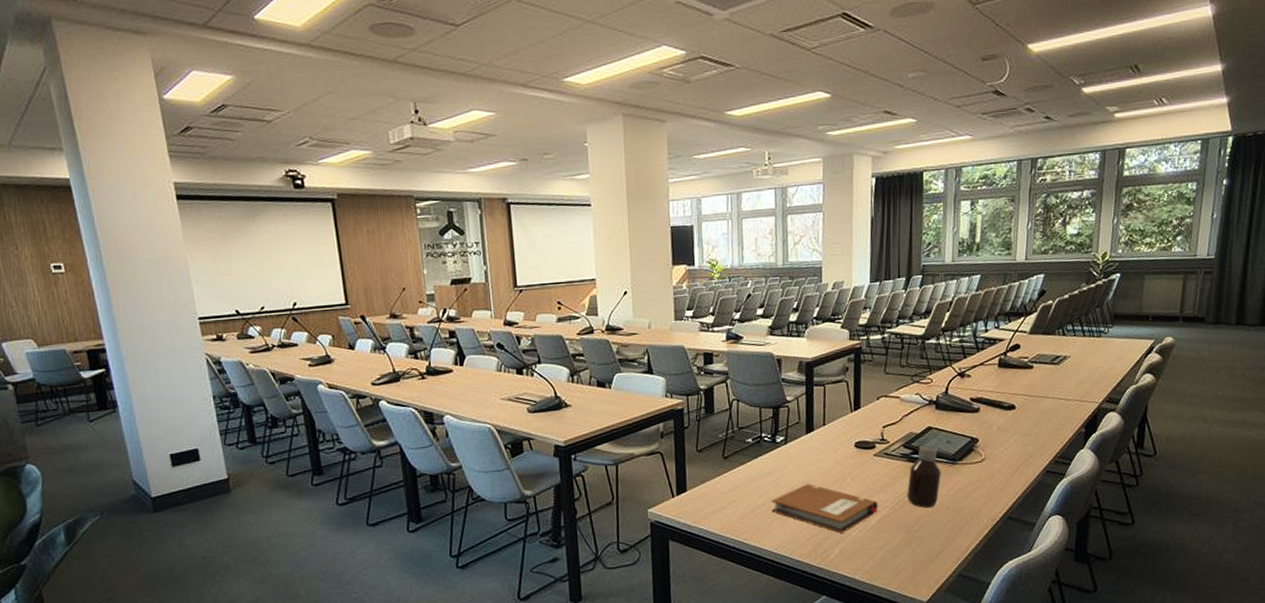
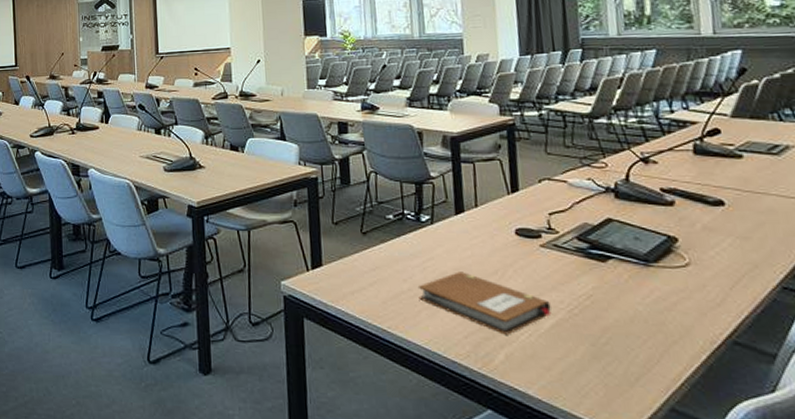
bottle: present [907,445,941,508] -> none [587,239,632,316]

